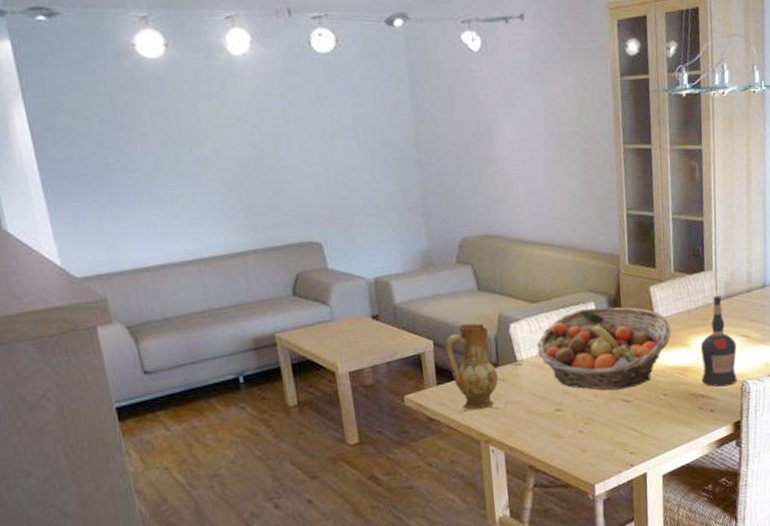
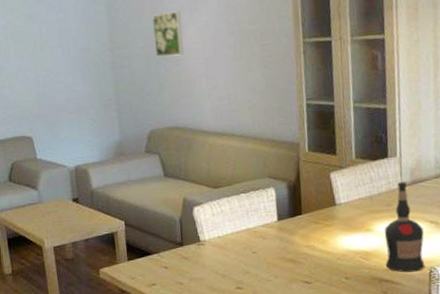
ceramic jug: present [444,323,499,411] -> none [134,206,183,285]
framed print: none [463,105,500,156] -> present [151,10,185,57]
fruit basket: present [537,307,671,391] -> none [218,192,353,272]

